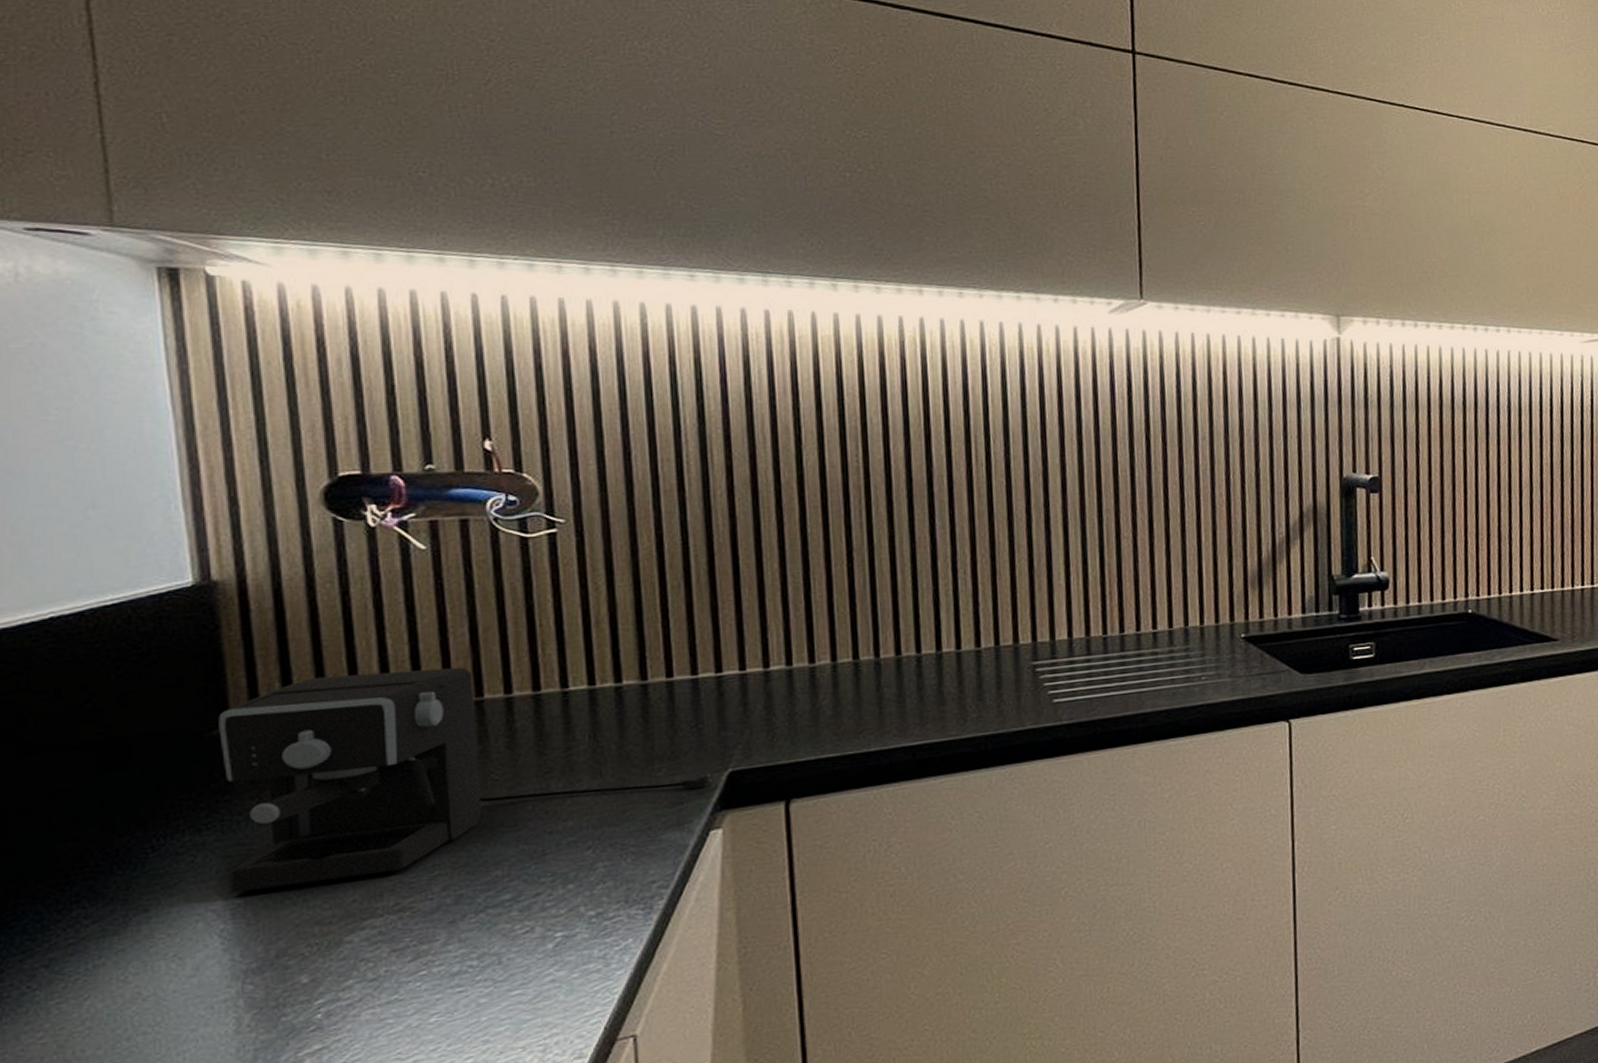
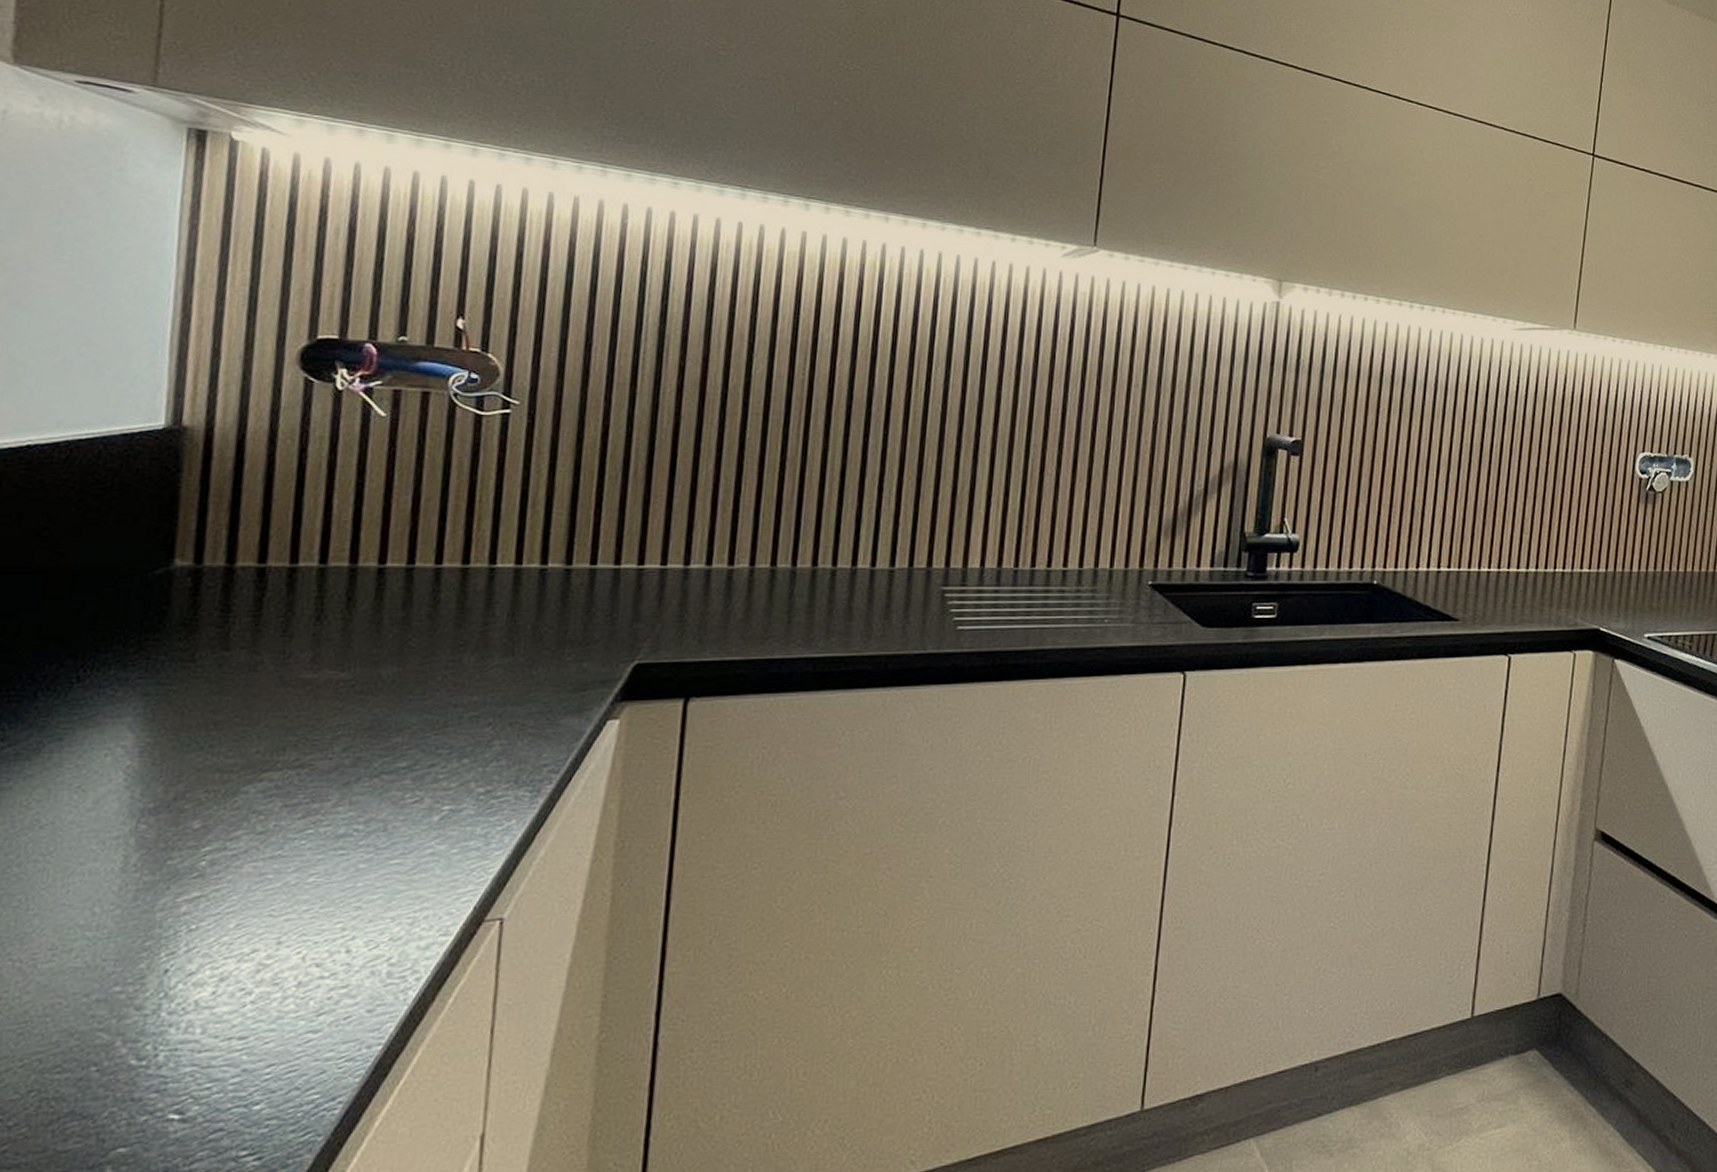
coffee maker: present [218,667,711,893] -> none [142,529,617,732]

